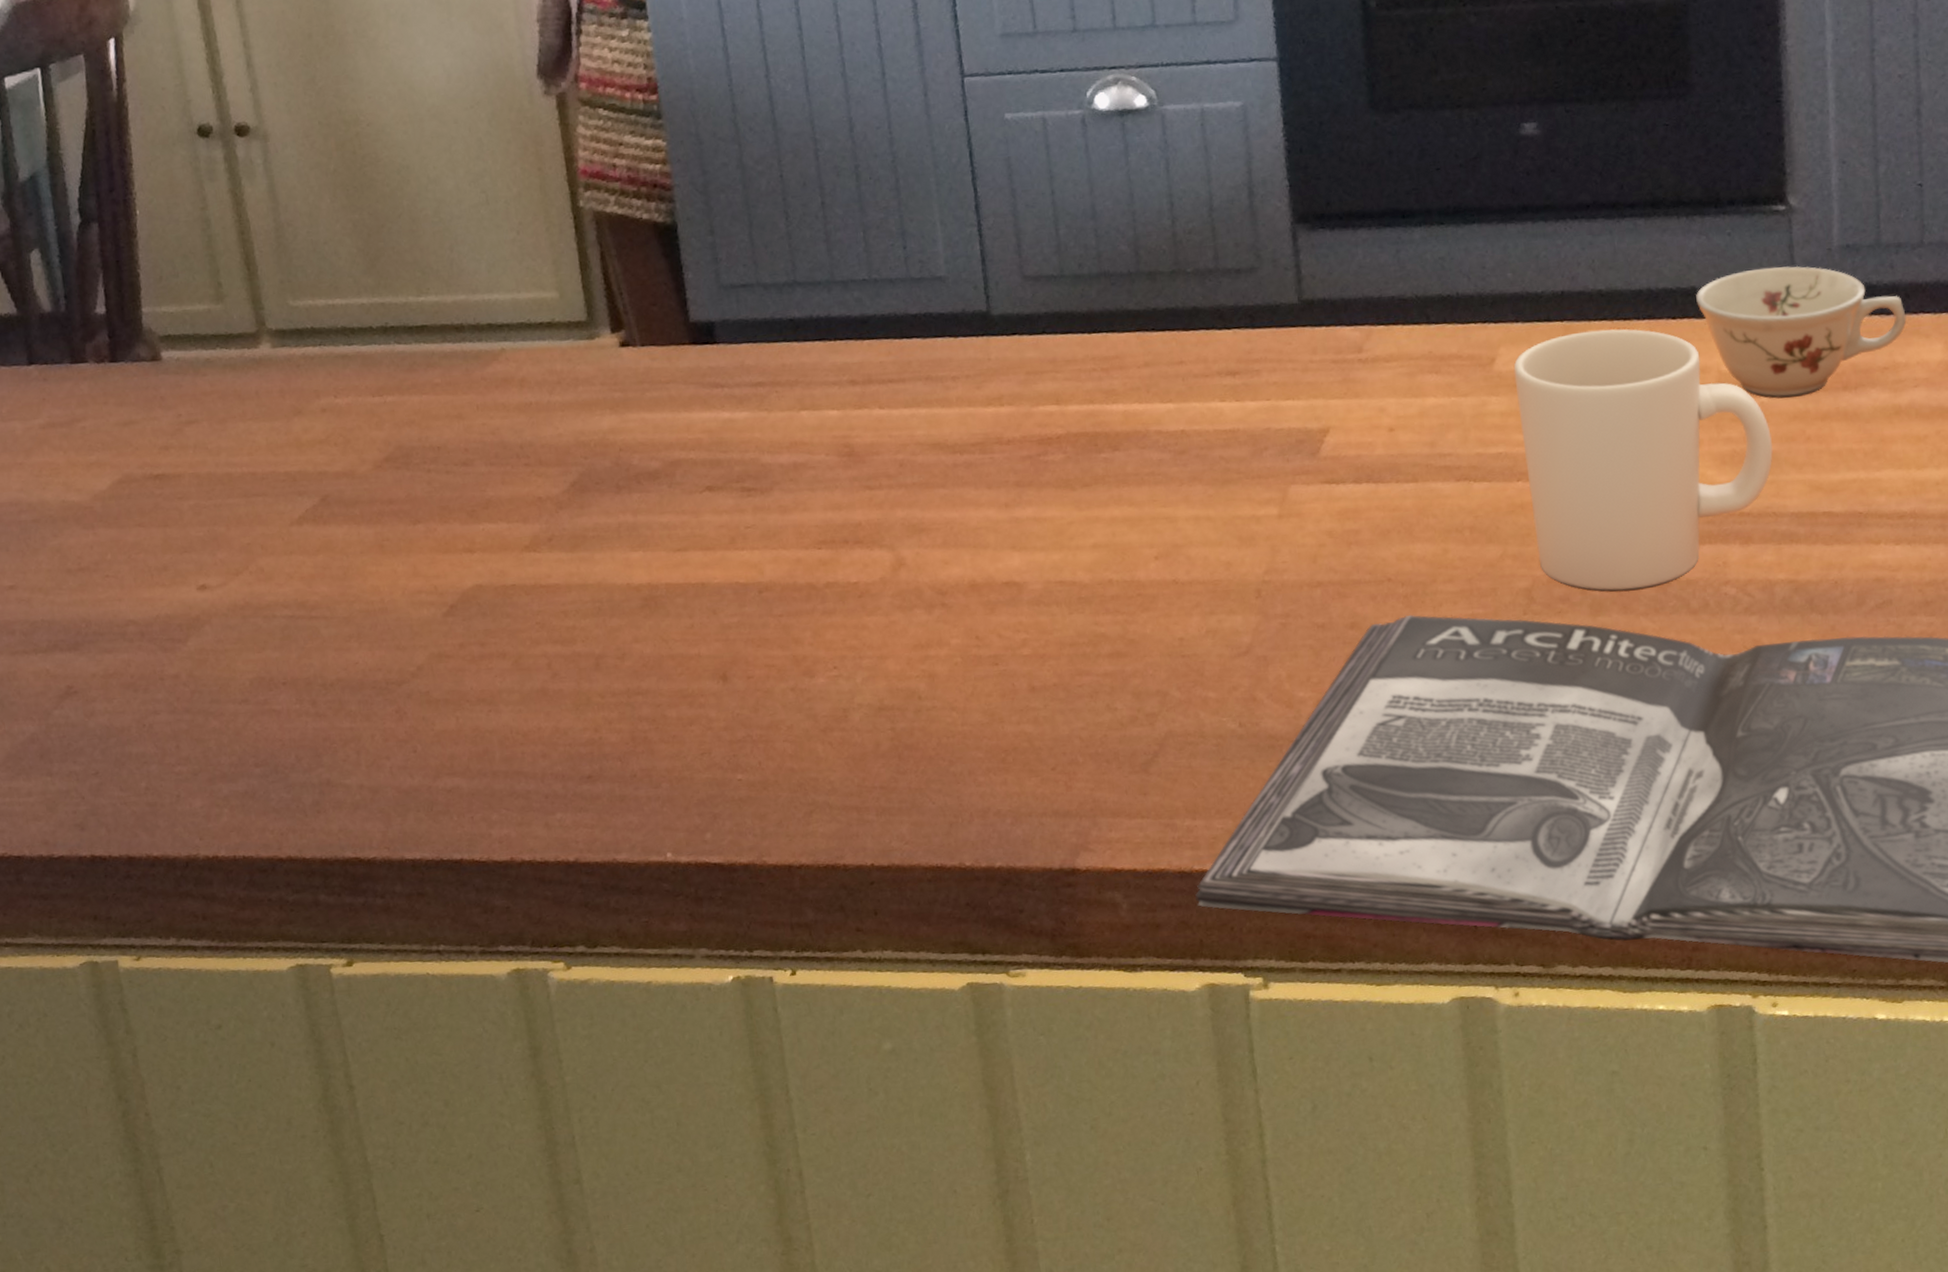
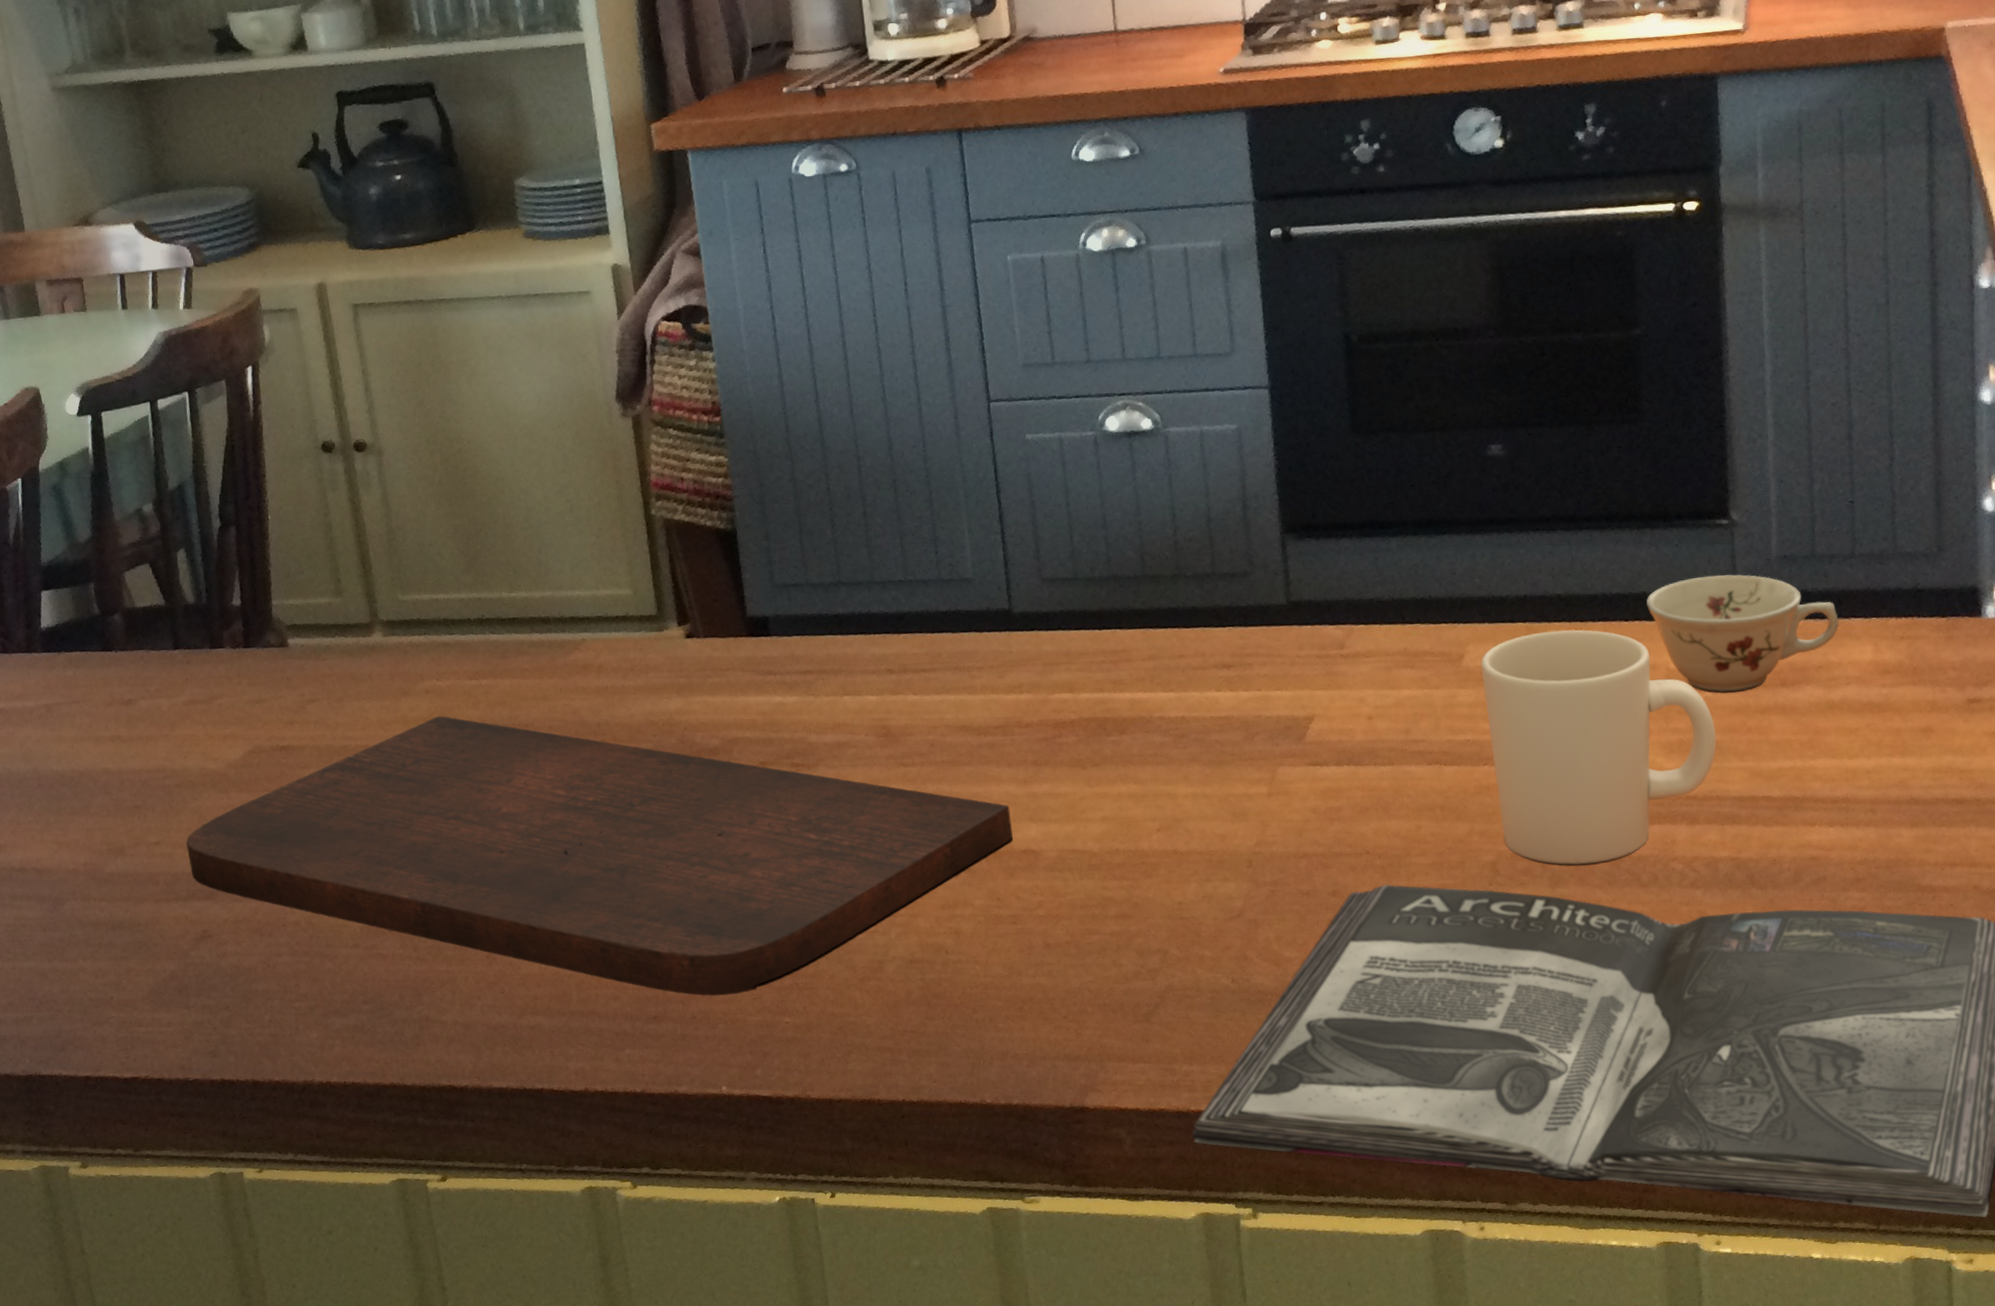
cutting board: none [46,438,994,751] -> present [186,716,1013,995]

